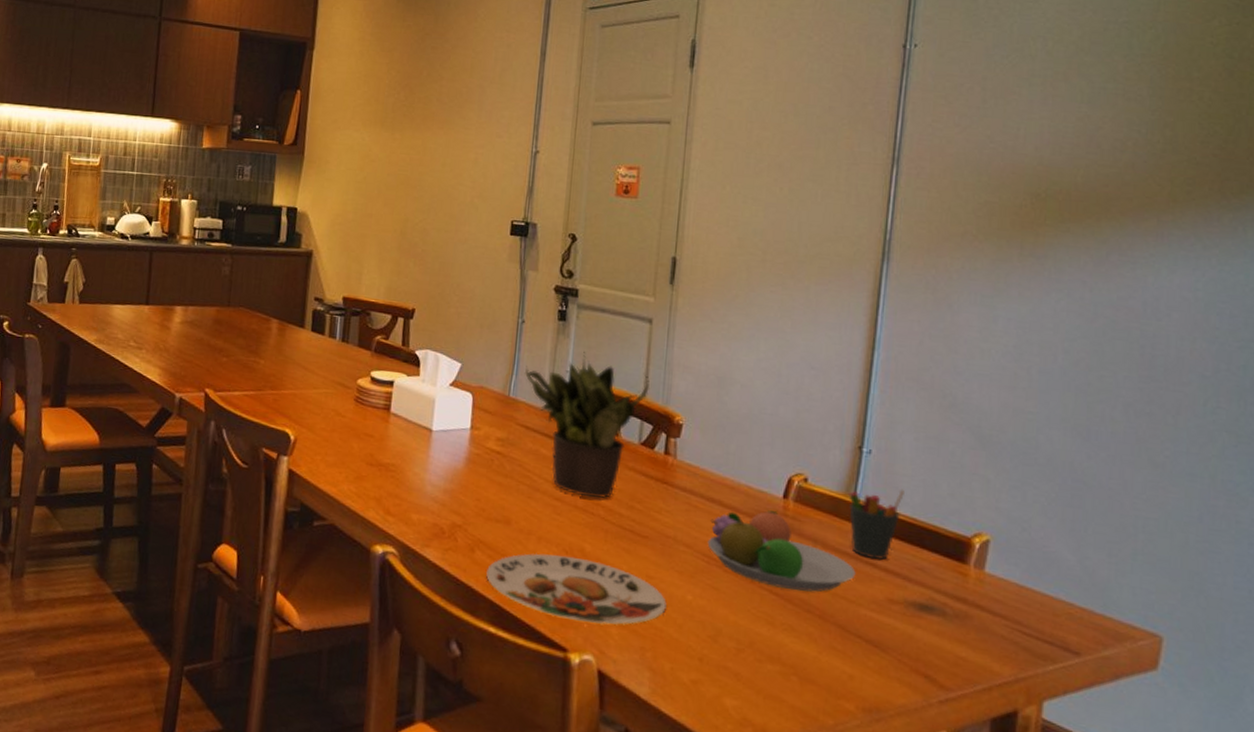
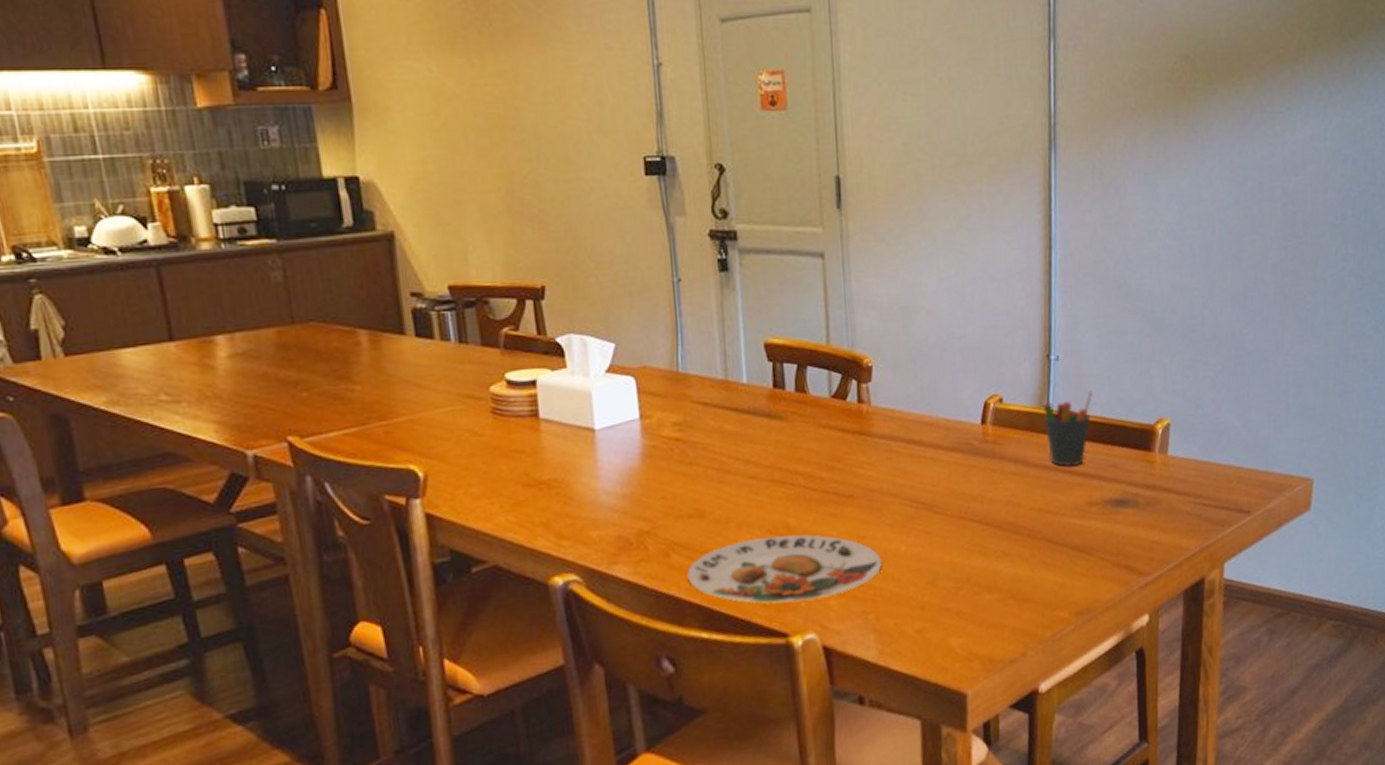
potted plant: present [524,351,650,498] -> none [690,302,833,469]
fruit bowl: present [707,510,856,592] -> none [913,439,1057,517]

